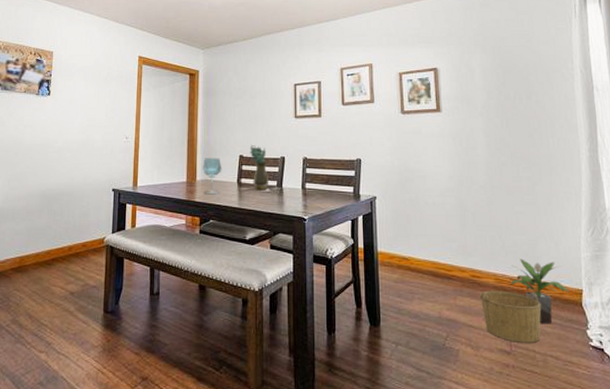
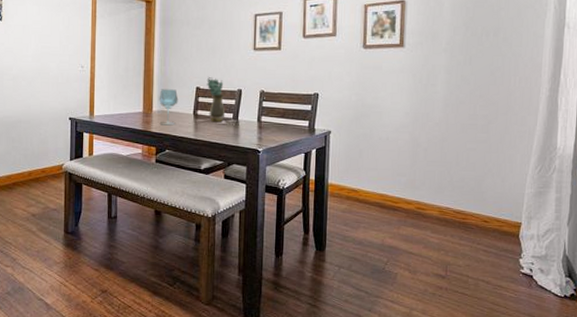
basket: present [479,290,542,344] -> none [422,221,480,270]
potted plant: present [508,259,570,324] -> none [450,193,509,253]

